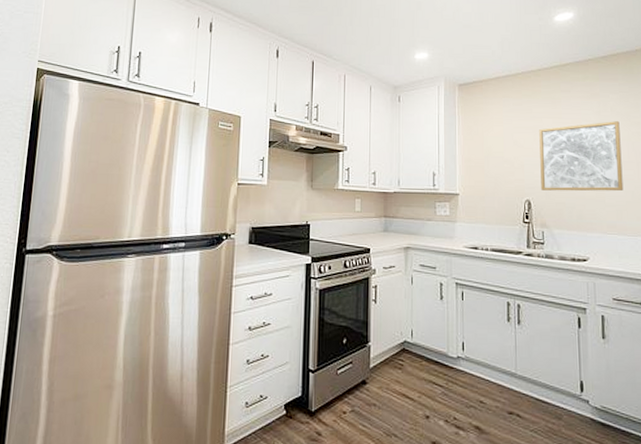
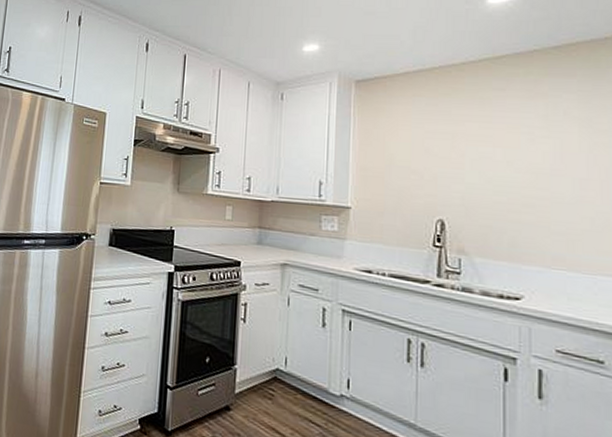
wall art: present [539,121,624,192] -> none [460,127,578,216]

